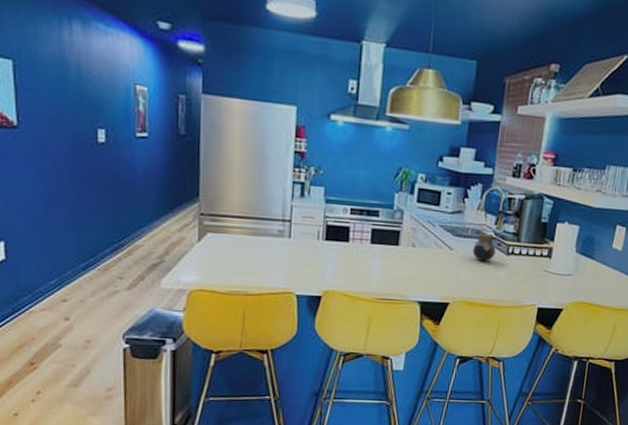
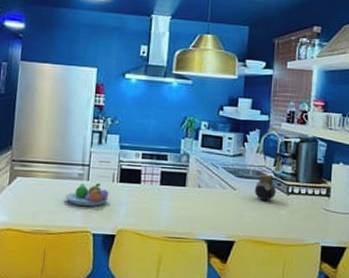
fruit bowl: none [264,240,314,266] -> present [65,182,109,206]

